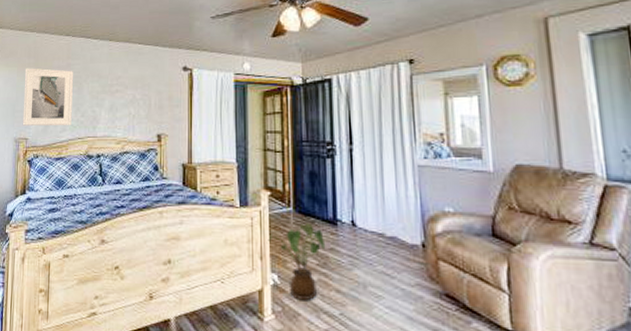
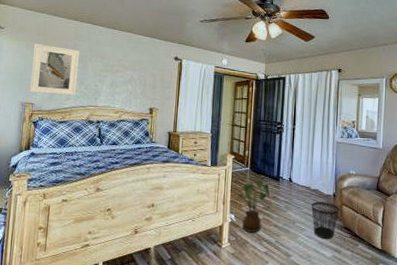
wastebasket: none [389,255,434,313] -> present [311,201,340,239]

